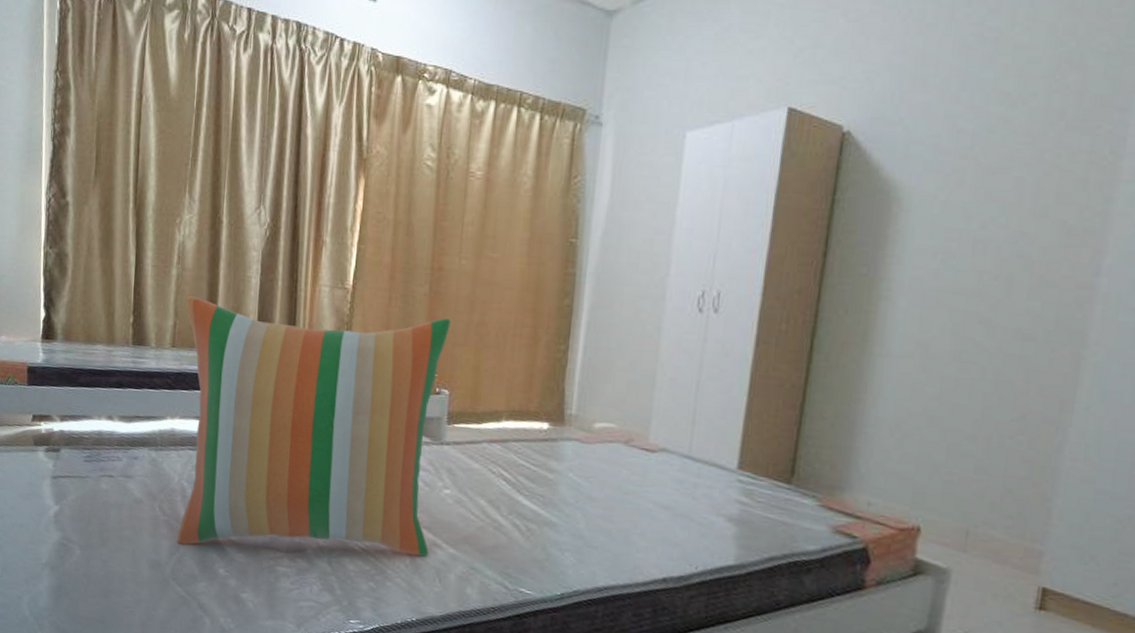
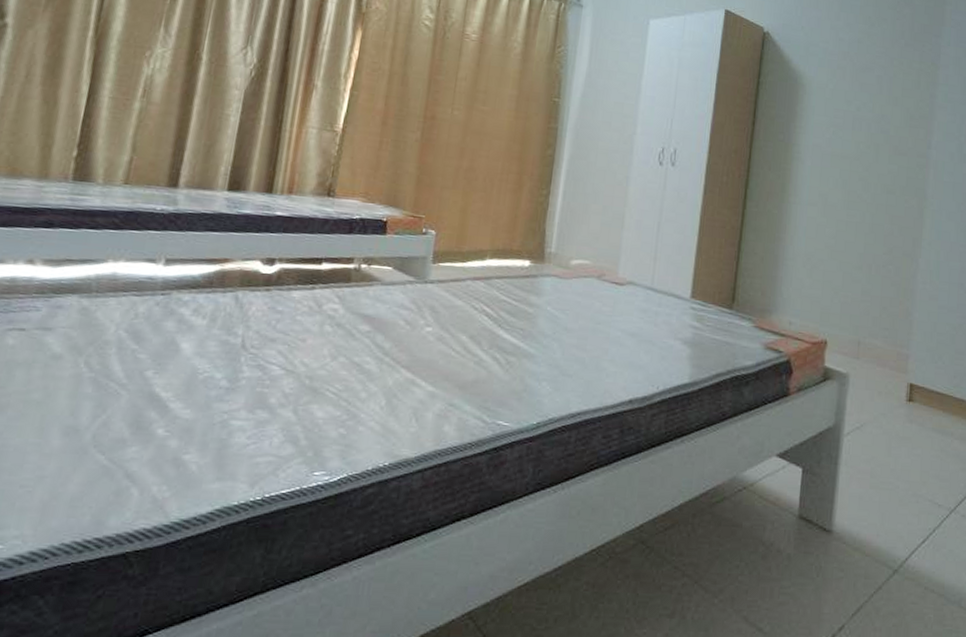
pillow: present [177,296,451,557] -> none [104,131,441,405]

